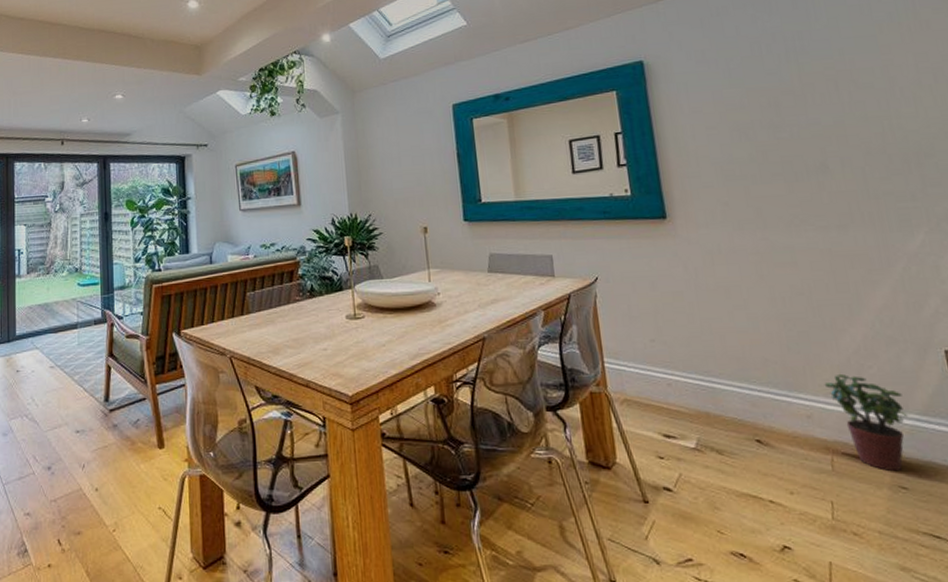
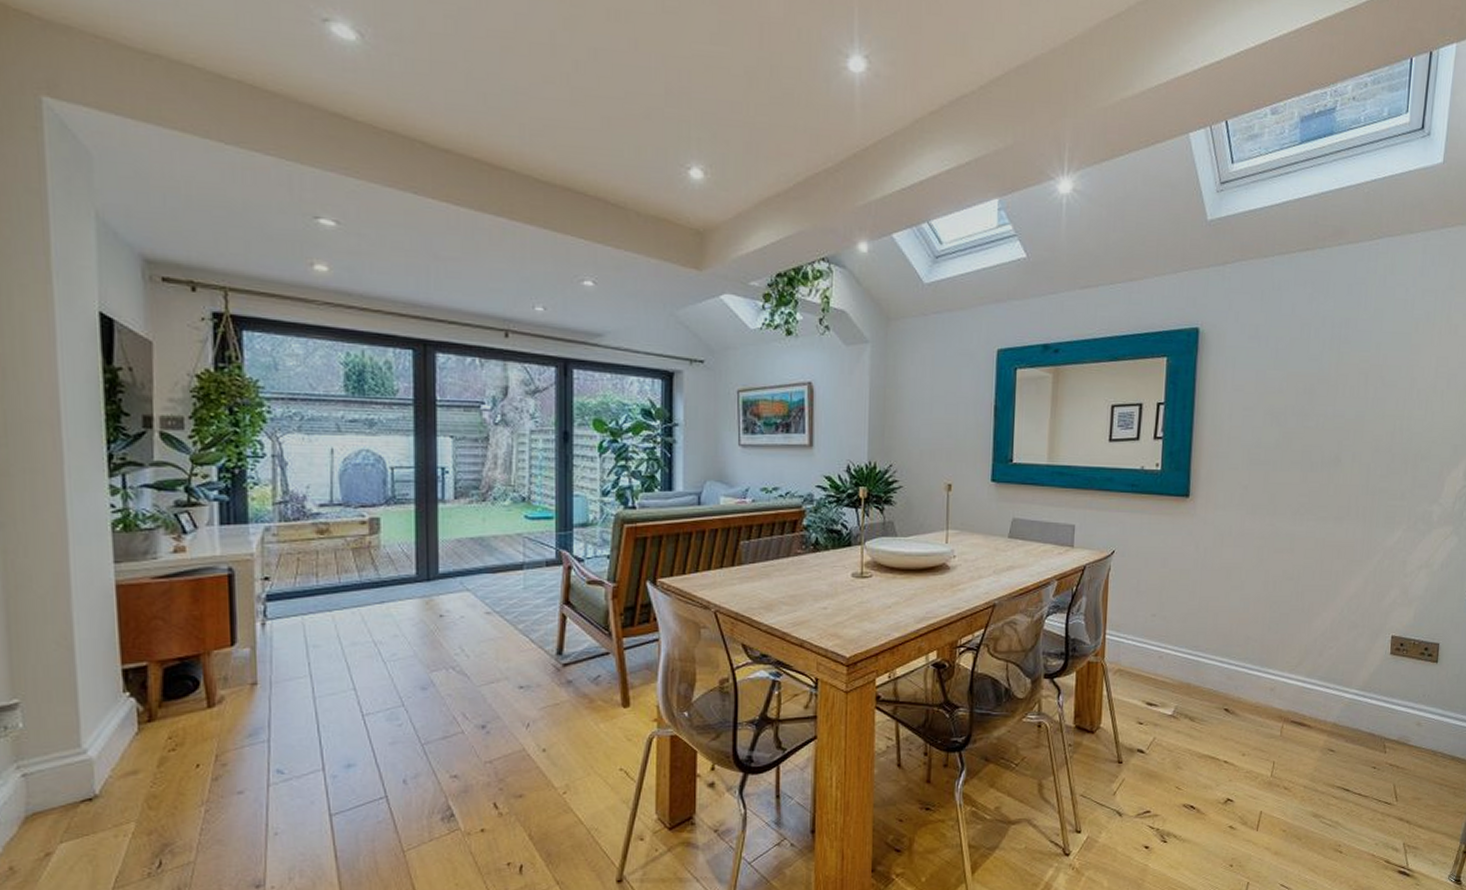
potted plant: present [824,373,908,472] -> none [1291,652,1350,737]

